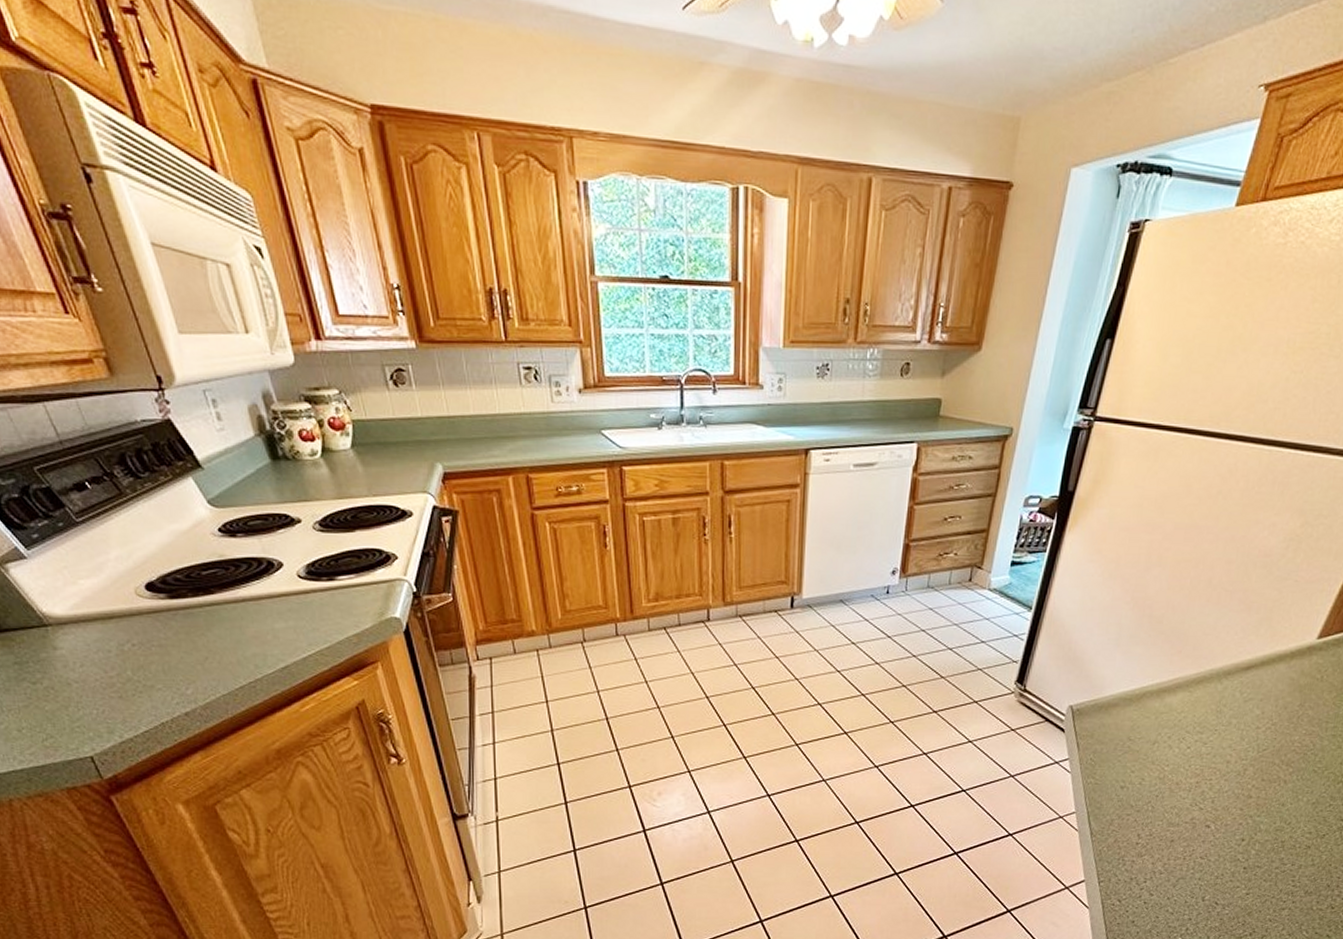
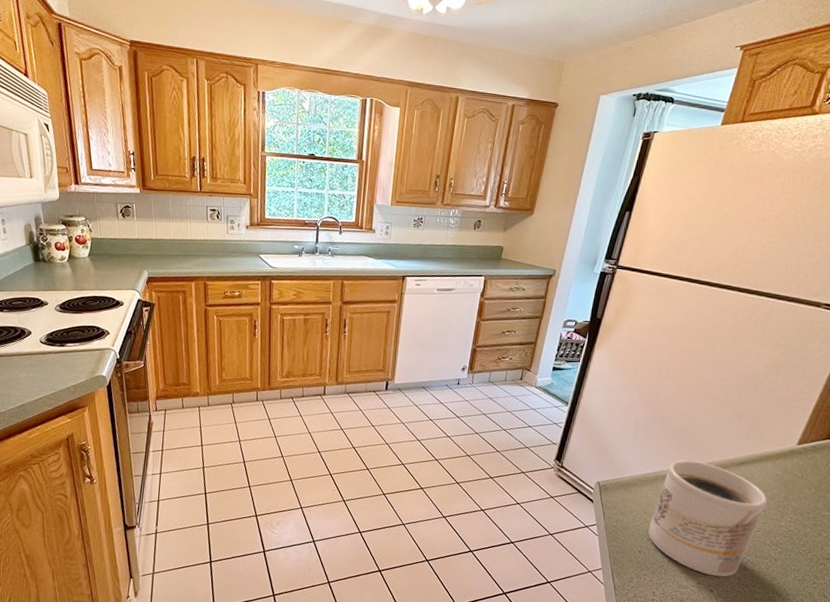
mug: none [1132,669,1279,809] -> present [648,460,768,577]

